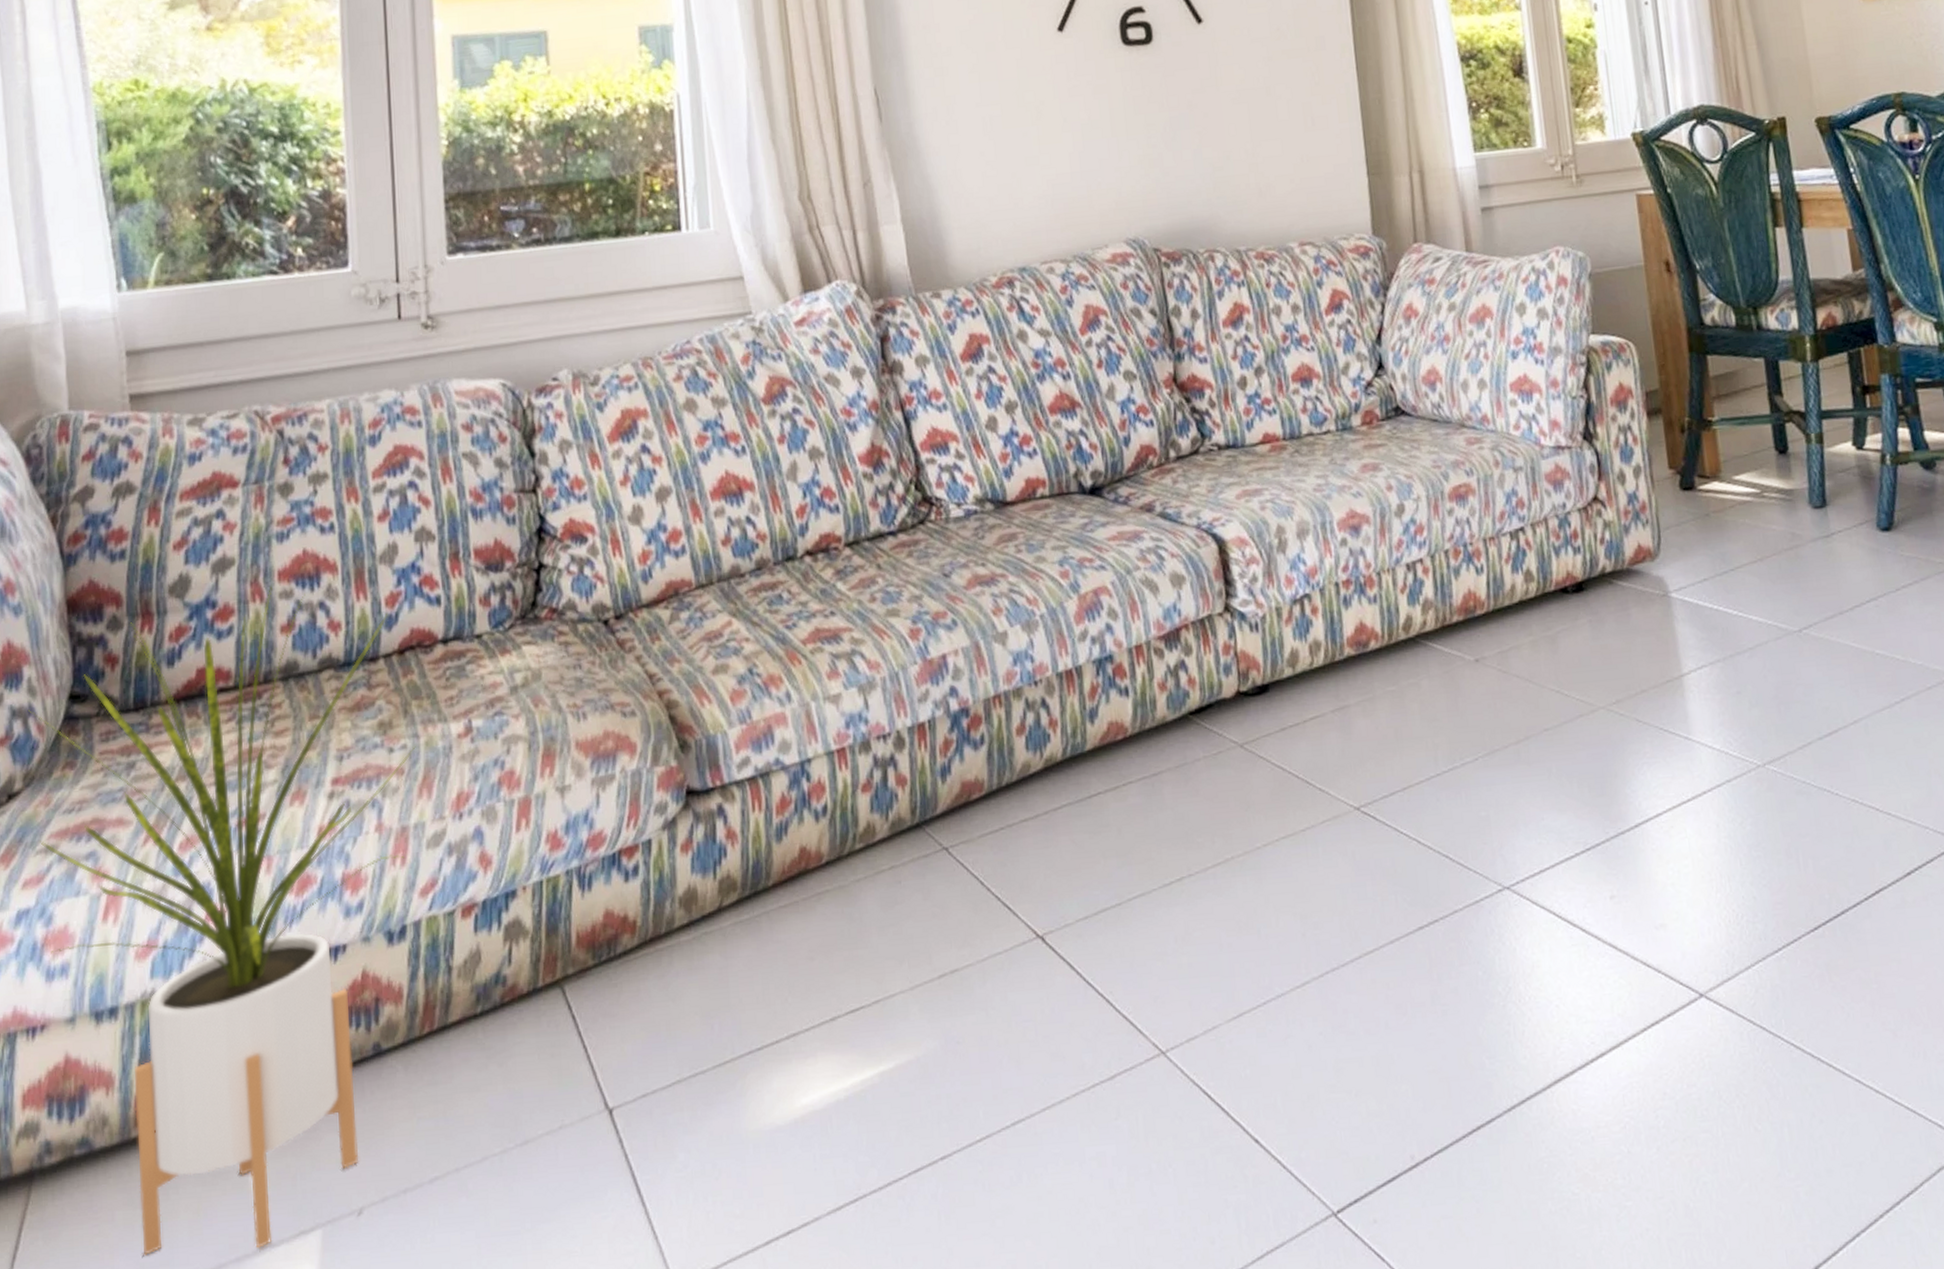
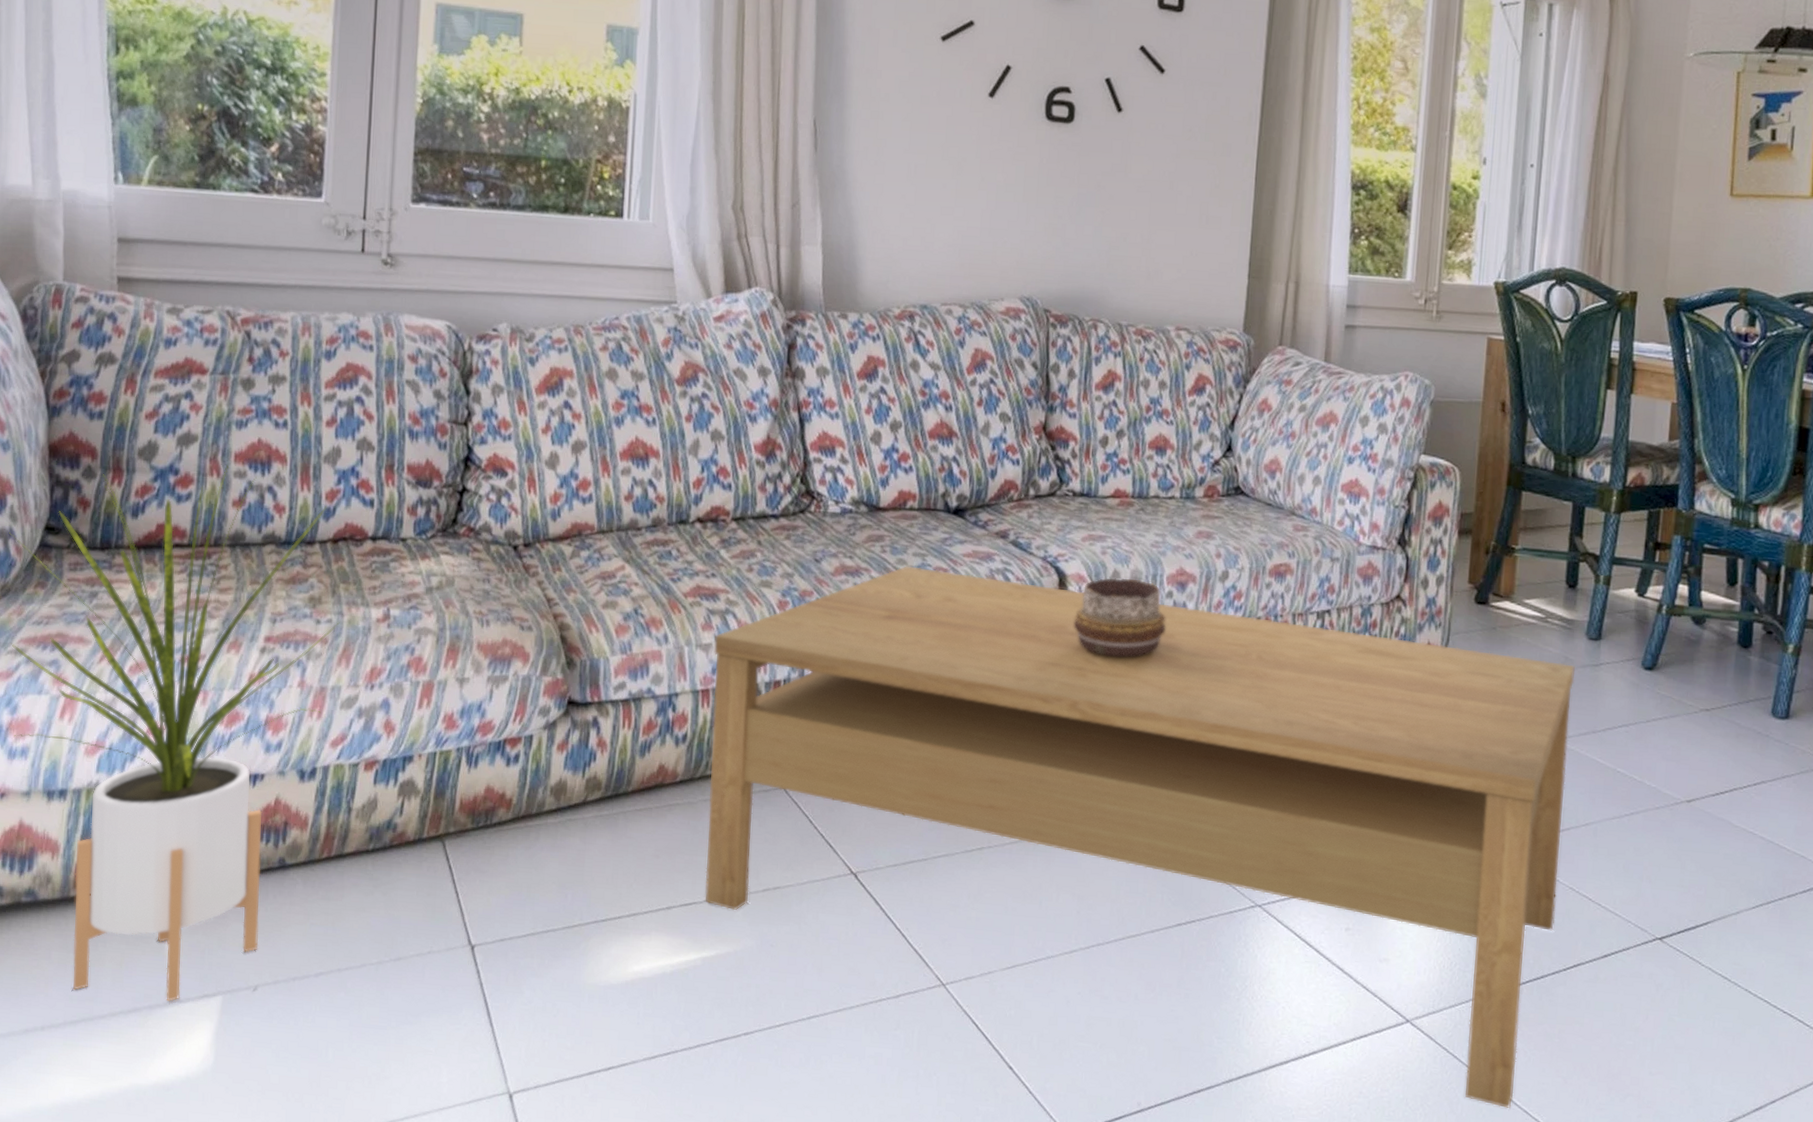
coffee table: none [843,540,1844,1081] -> present [705,566,1575,1108]
decorative bowl: none [1242,531,1346,626] -> present [1073,577,1166,658]

